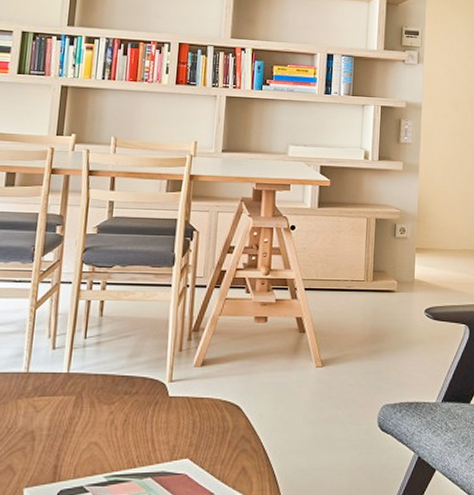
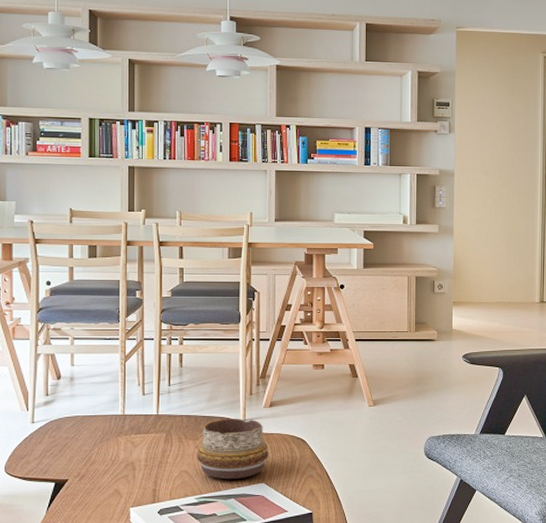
decorative bowl: none [110,380,197,454] -> present [196,419,269,480]

